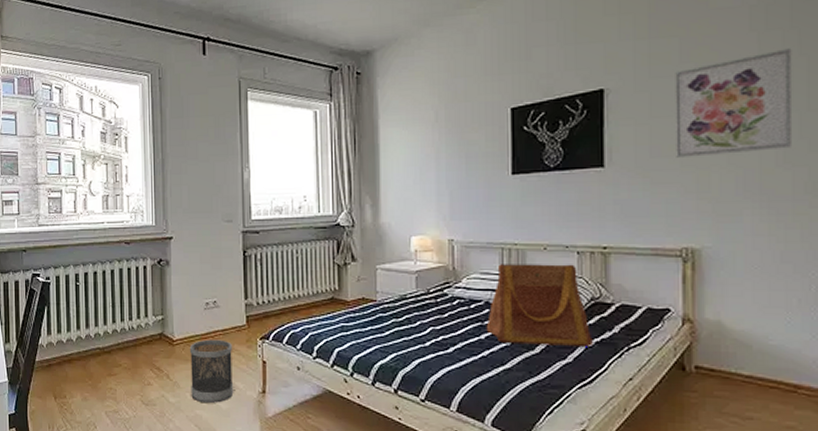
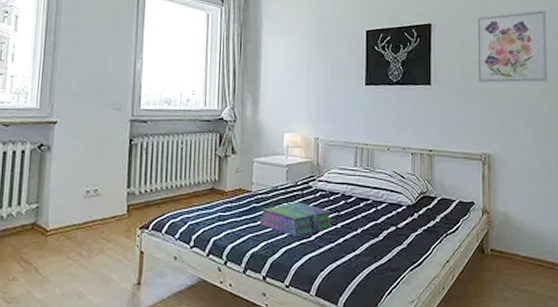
wastebasket: present [189,339,234,403] -> none [61,229,110,297]
stack of books: none [386,311,476,348] -> present [259,202,334,237]
tote bag: present [486,264,593,346] -> none [342,161,421,234]

